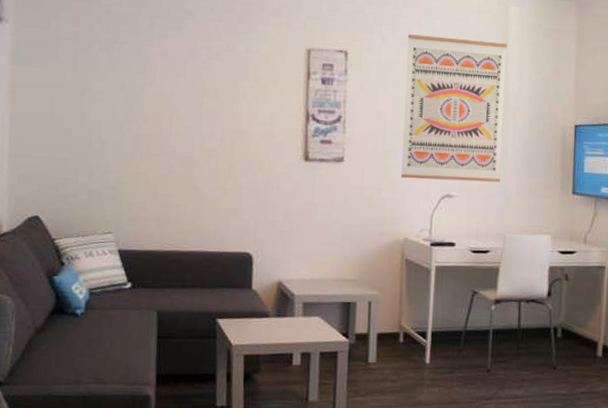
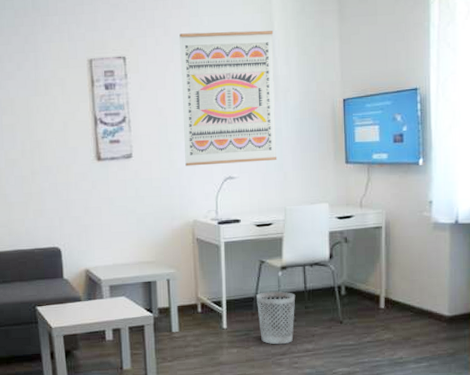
wastebasket: none [465,326,508,388] -> present [256,291,296,345]

